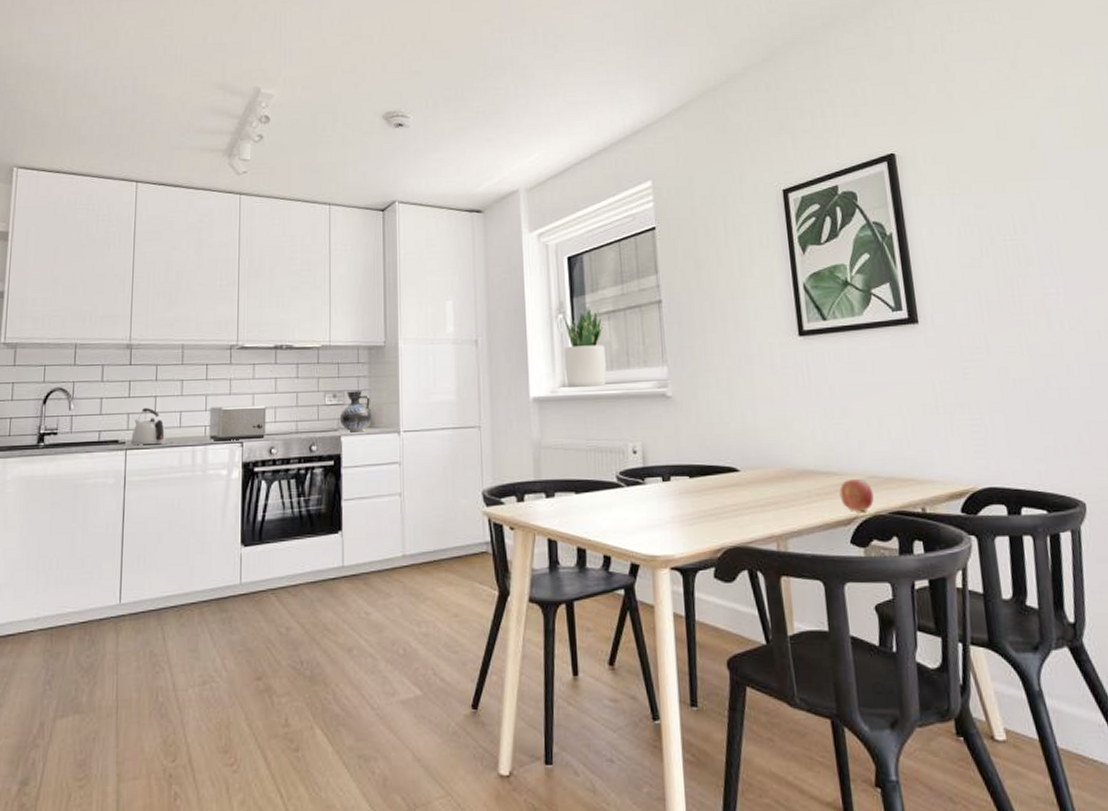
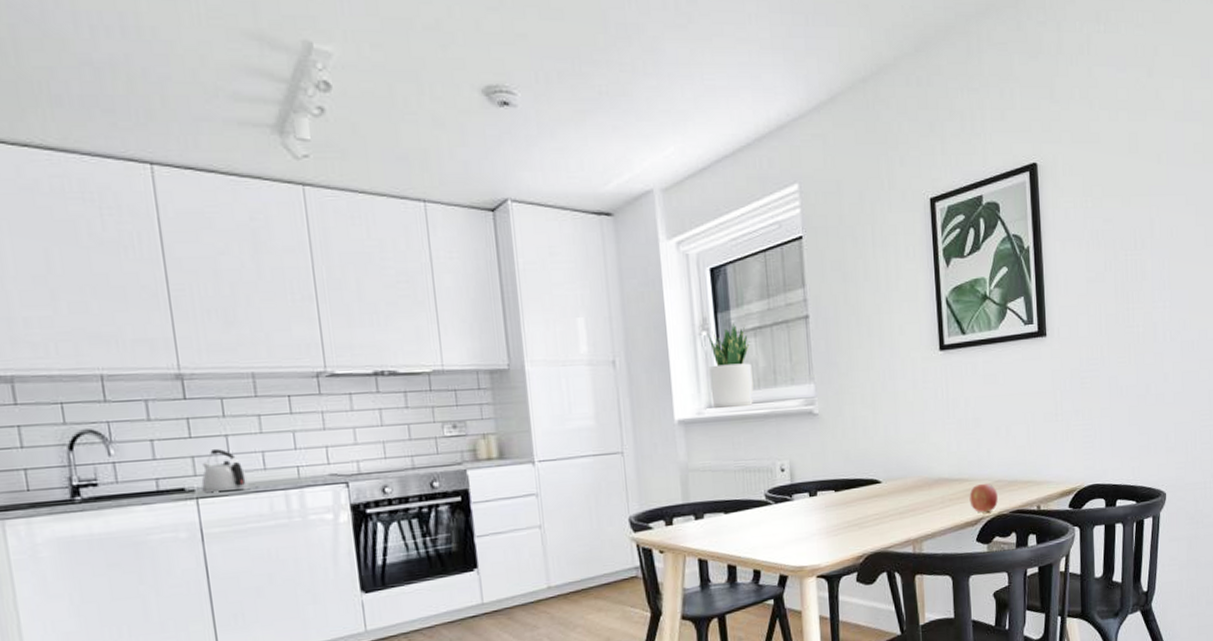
toaster: present [209,405,267,441] -> none [300,440,376,483]
ceramic jug: present [339,389,372,433] -> none [462,418,501,465]

